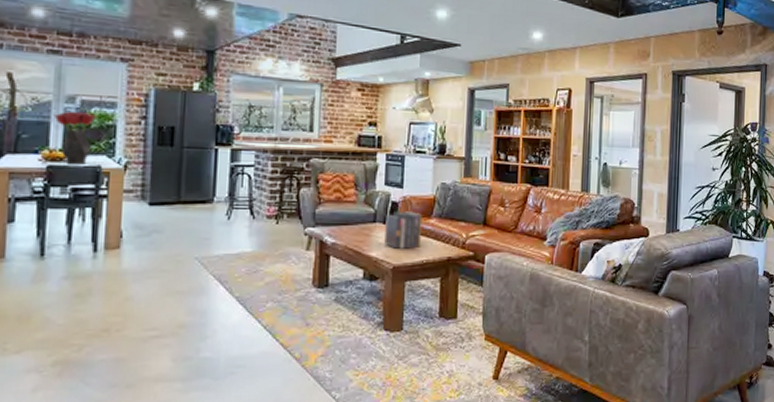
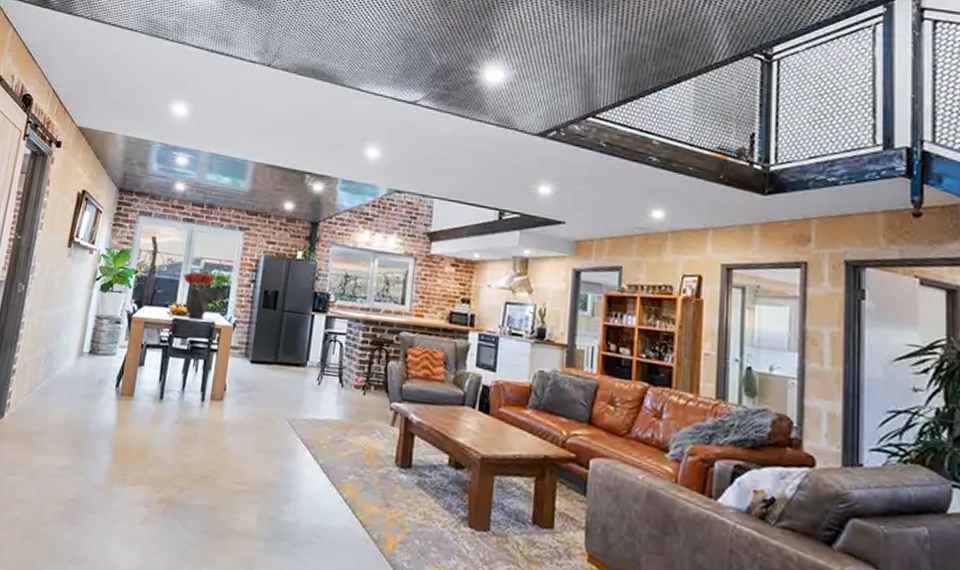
books: present [384,211,423,250] -> none [473,396,517,441]

